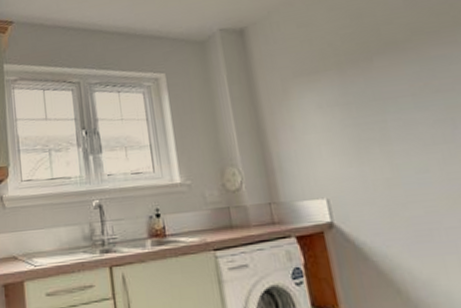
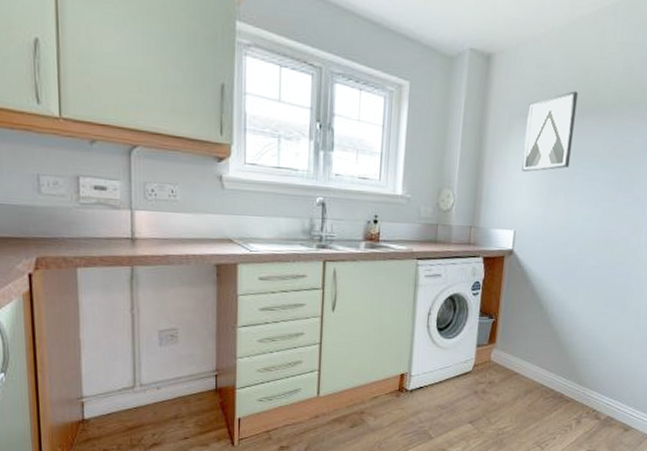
wall art: none [300,37,373,133] -> present [522,91,578,173]

